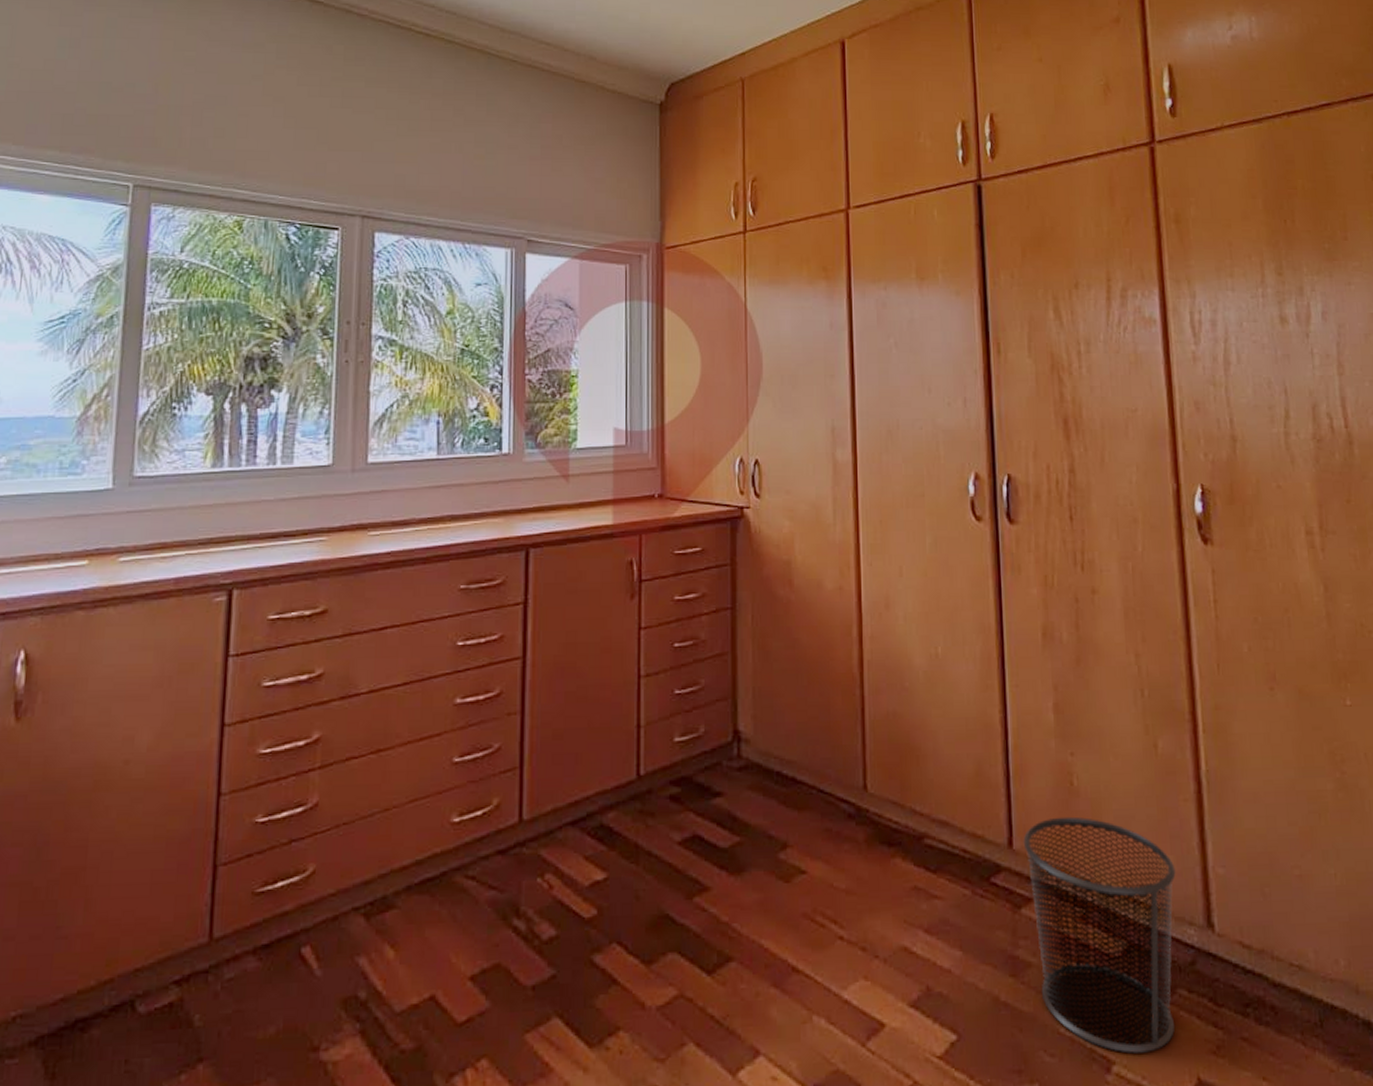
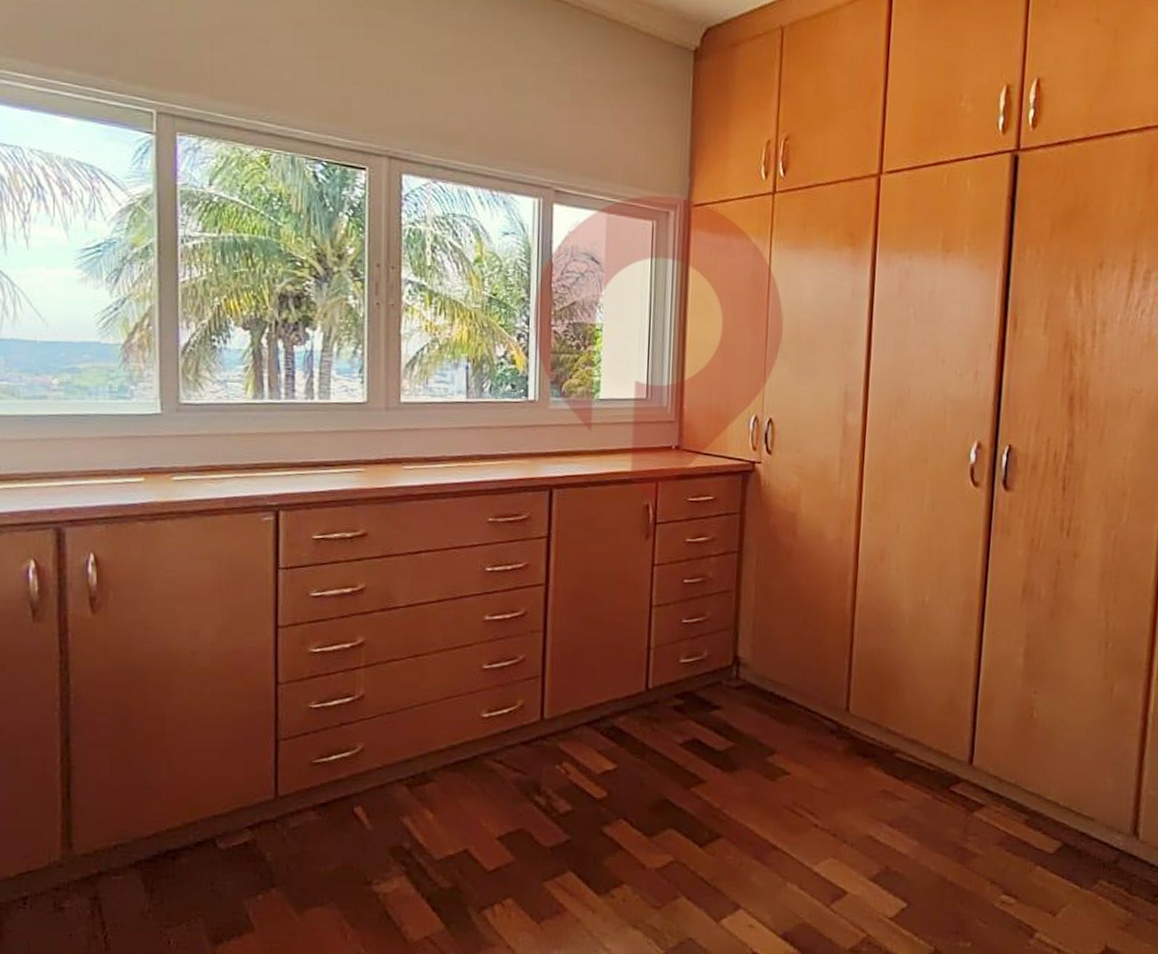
waste bin: present [1023,816,1176,1054] -> none [982,742,1113,925]

